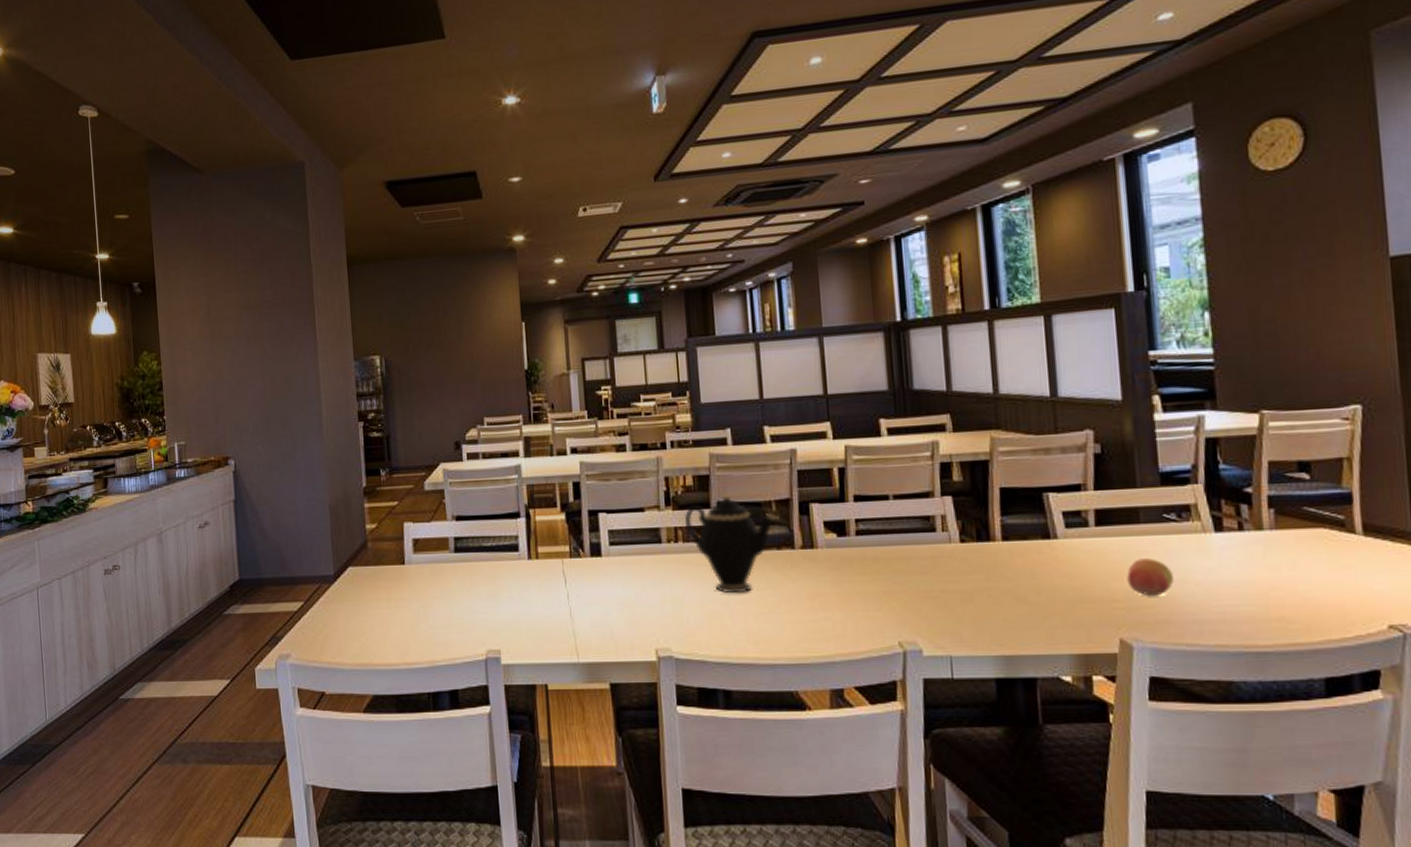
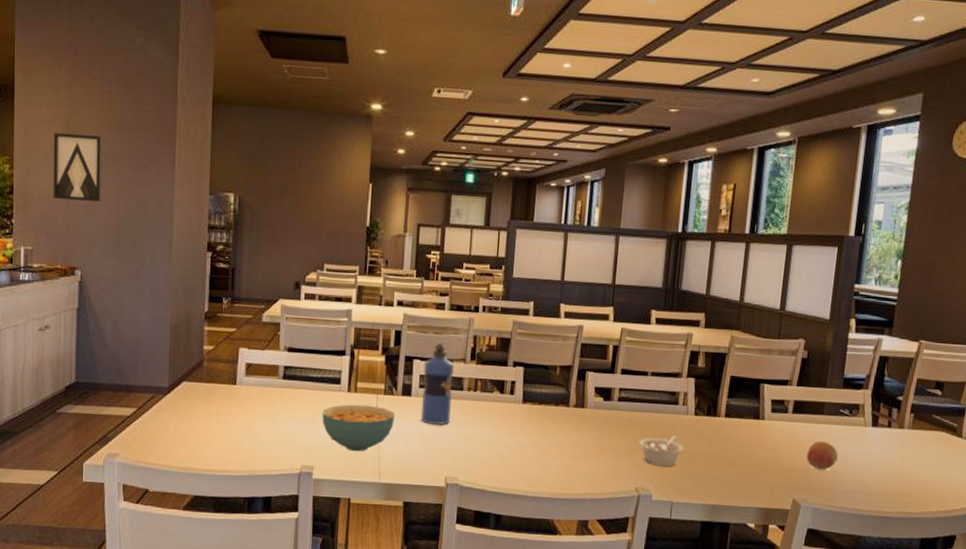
wall art: none [195,318,248,388] -> present [53,133,103,202]
cereal bowl: none [503,572,586,628] -> present [322,404,395,452]
water bottle: none [611,489,653,588] -> present [421,342,454,426]
teapot: present [685,492,779,594] -> none [485,354,561,438]
legume: none [892,570,955,612] -> present [638,435,684,467]

